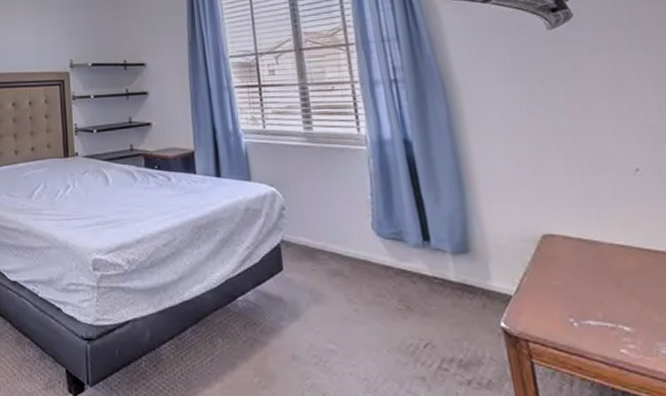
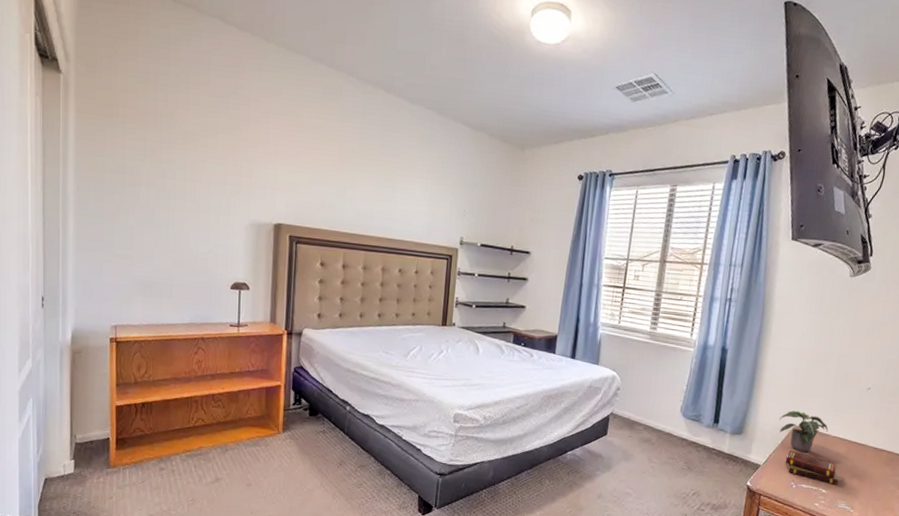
potted plant: none [516,212,598,272] -> present [779,410,828,453]
book set: none [546,270,648,318] -> present [785,450,841,485]

